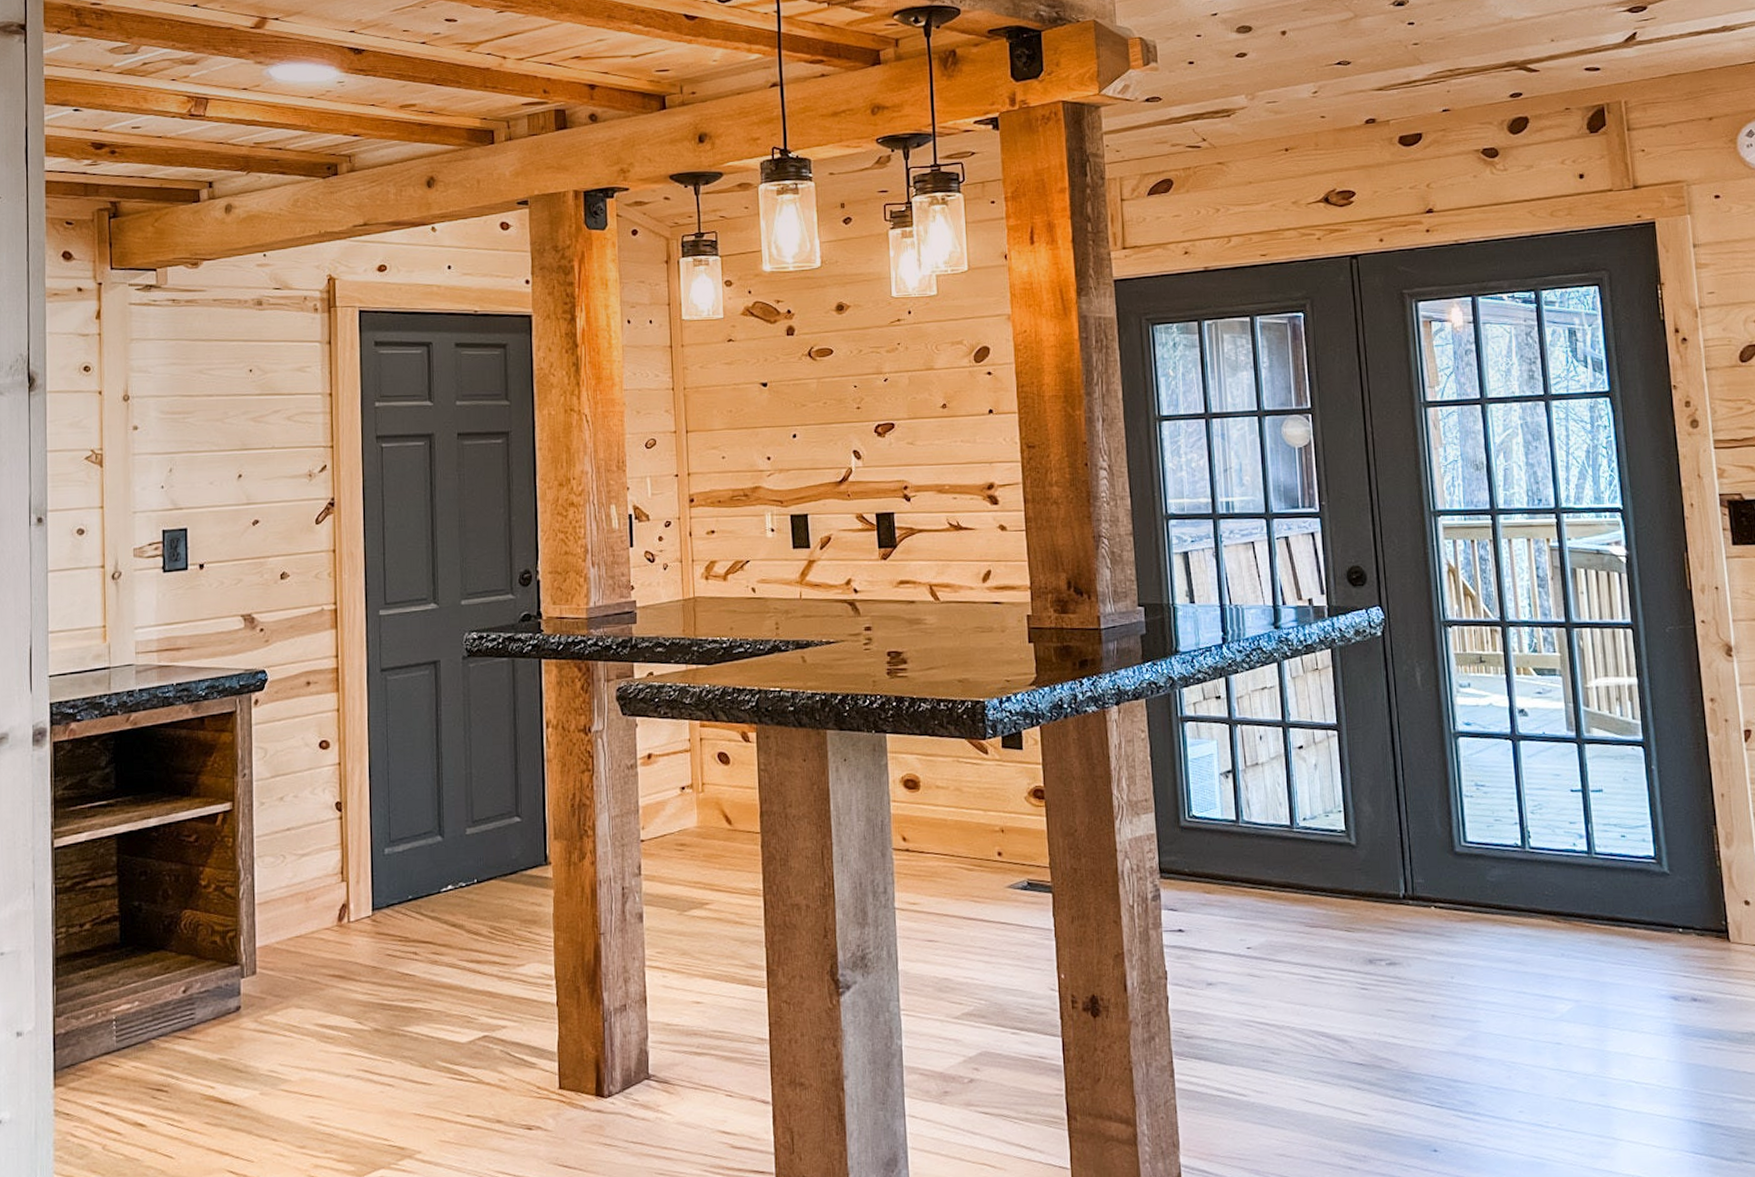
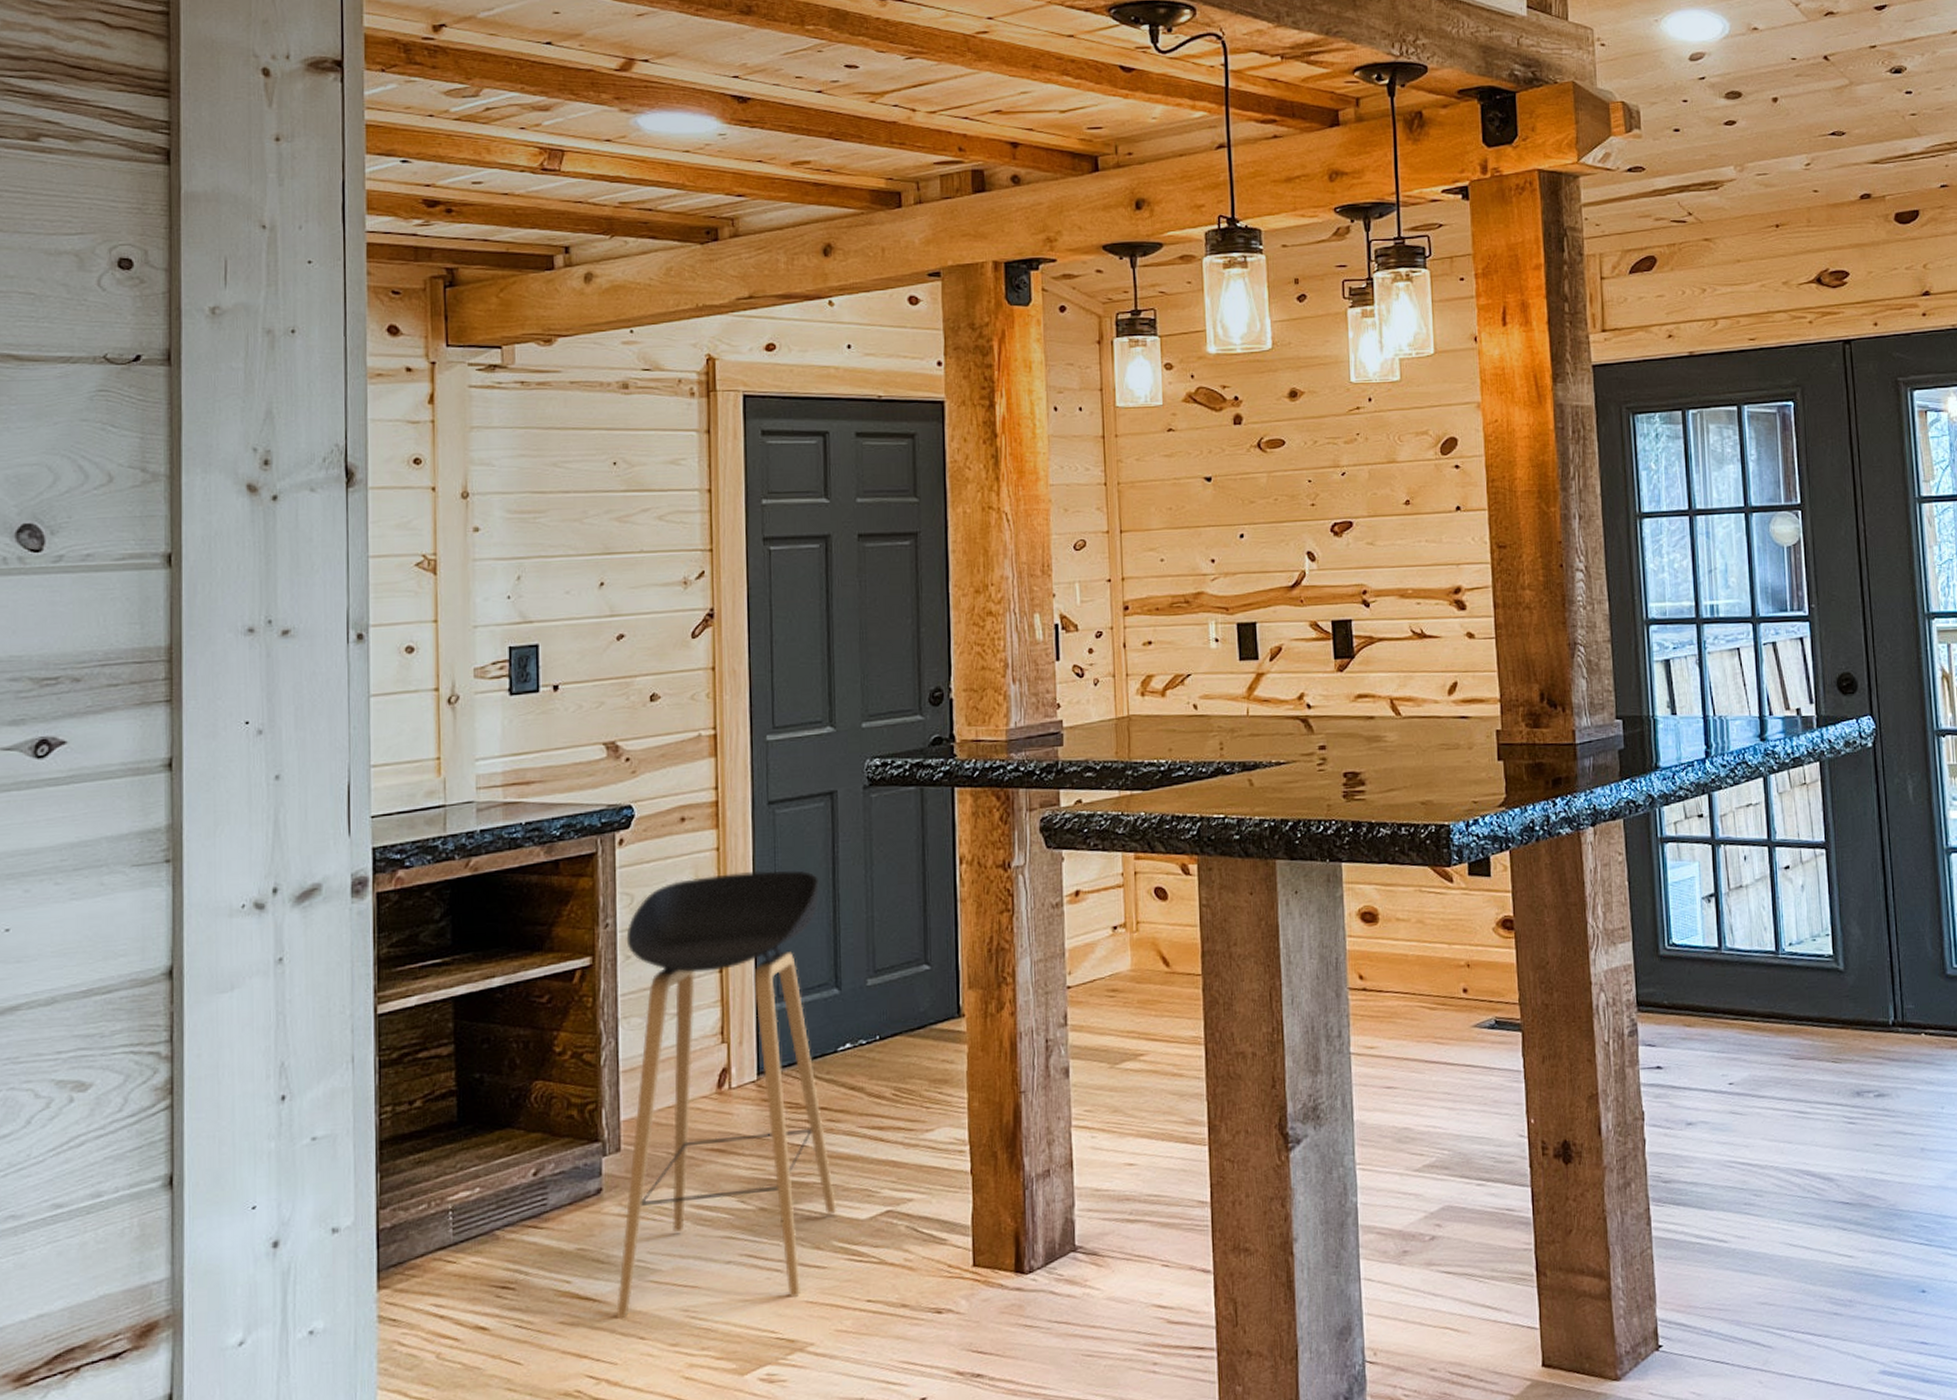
stool: none [252,730,440,1123] -> present [615,870,836,1319]

